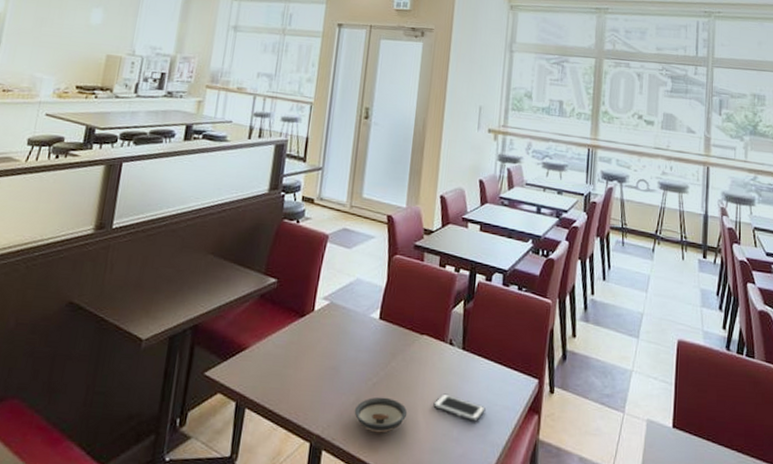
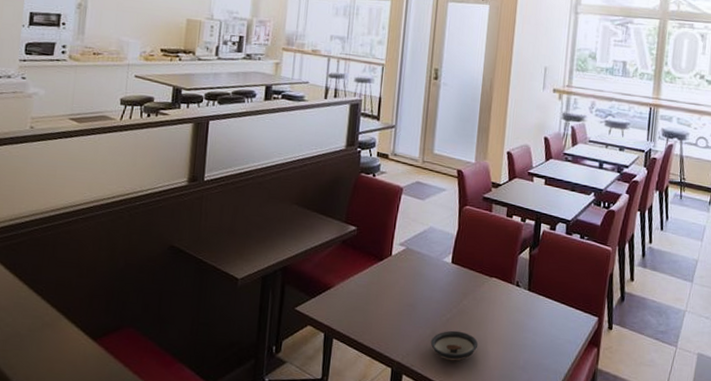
cell phone: present [433,393,486,422] -> none [501,328,549,353]

